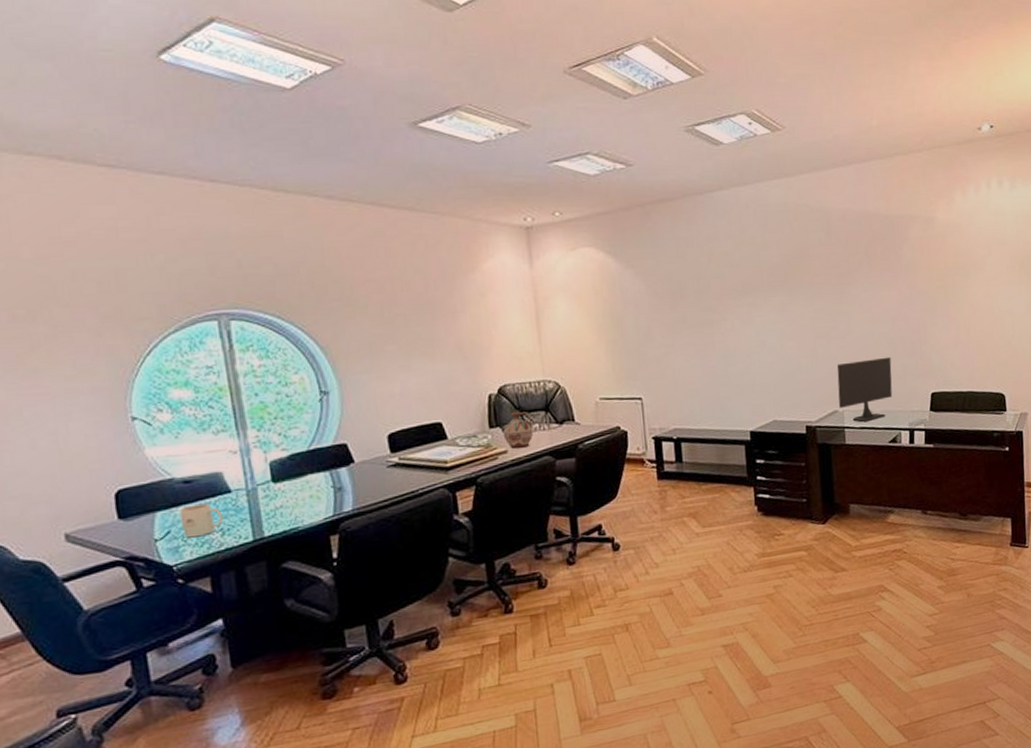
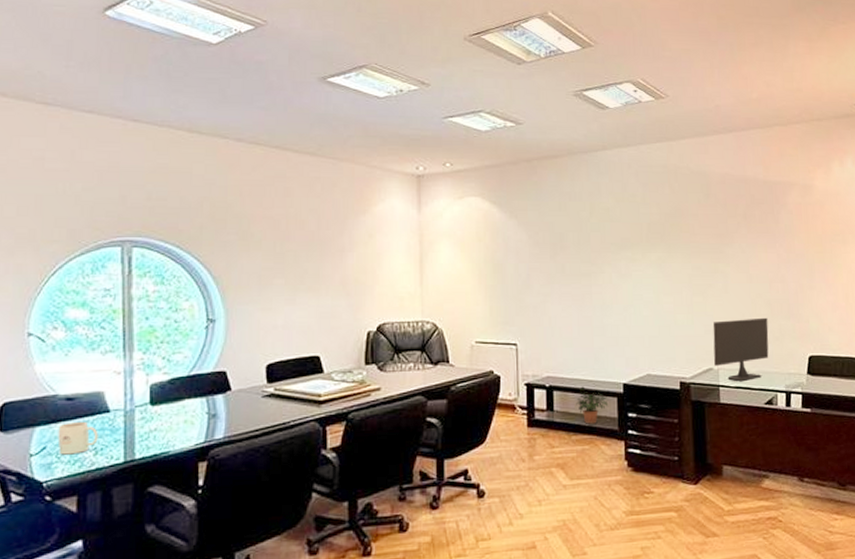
ceramic jug: present [503,410,534,450] -> none [378,348,408,387]
potted plant: none [704,436,737,473] -> present [576,386,609,424]

